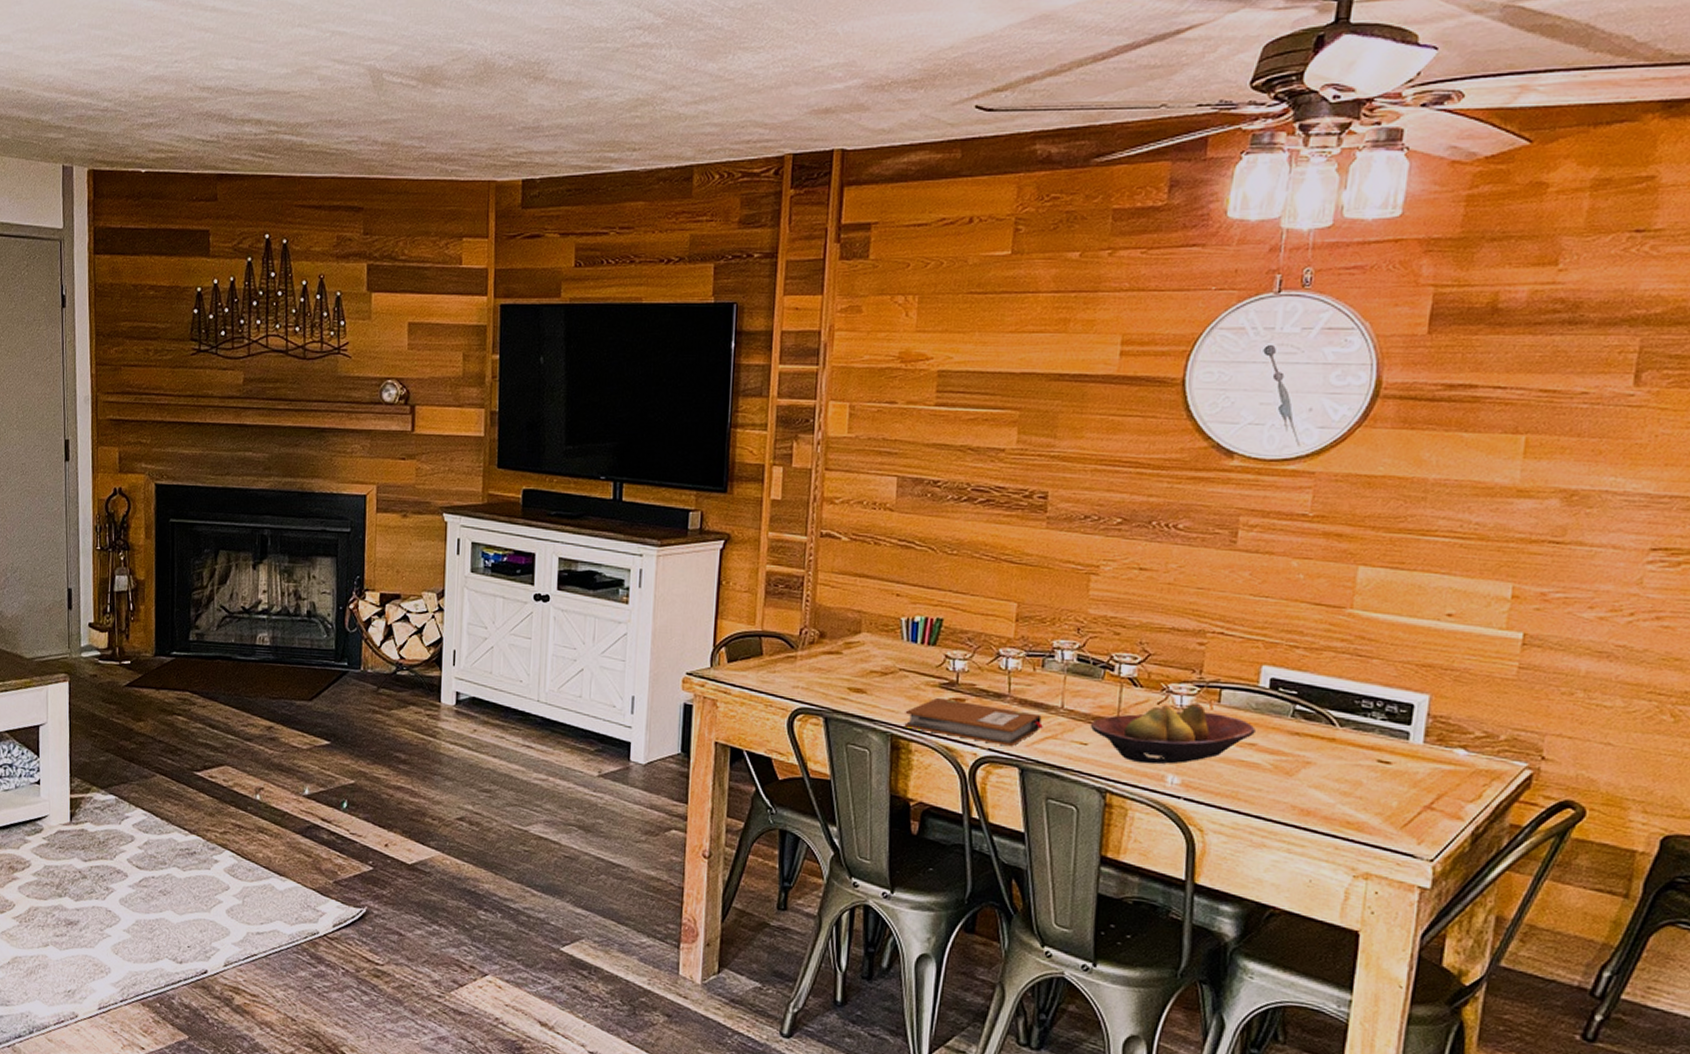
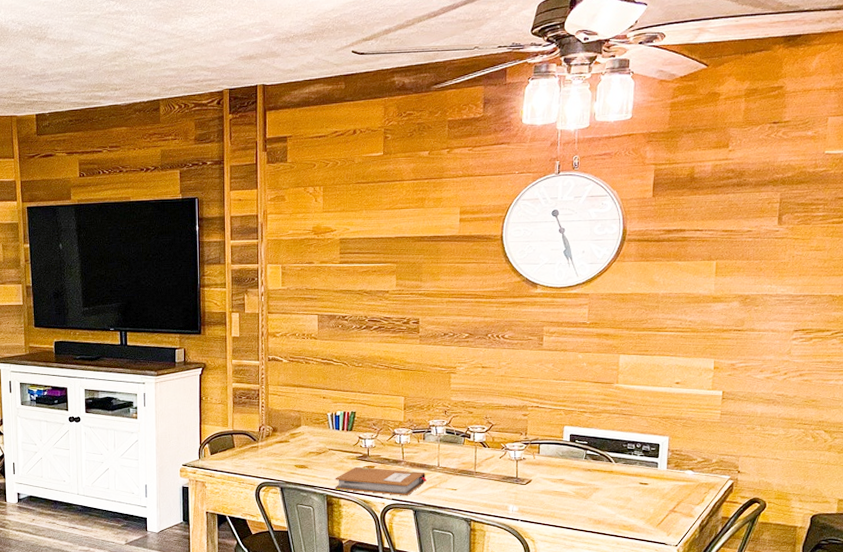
fruit bowl: present [1090,702,1256,765] -> none [457,455,563,499]

